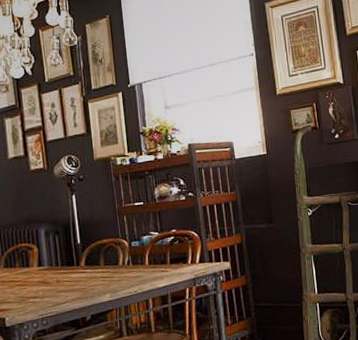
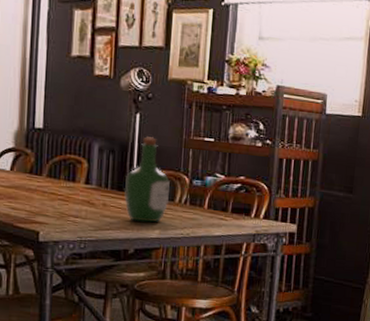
wine bottle: none [72,212,114,290] -> present [124,137,171,223]

